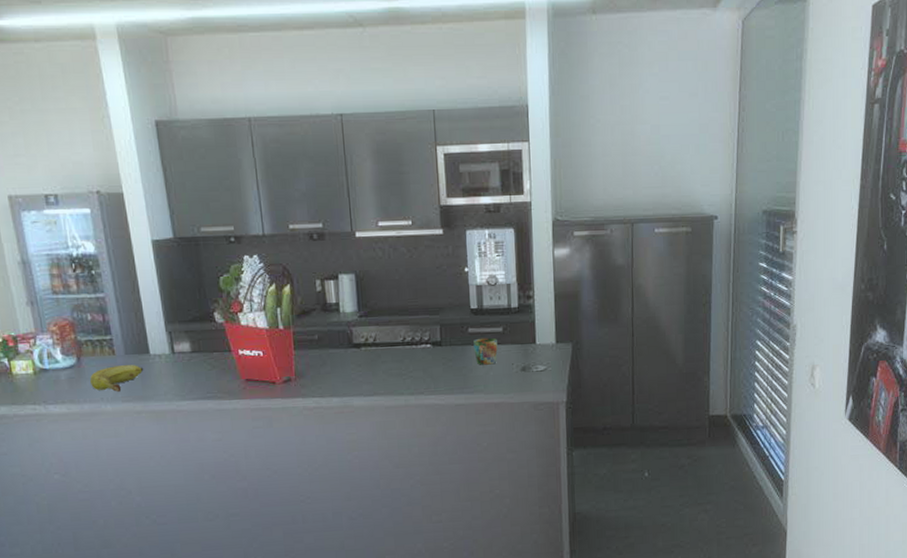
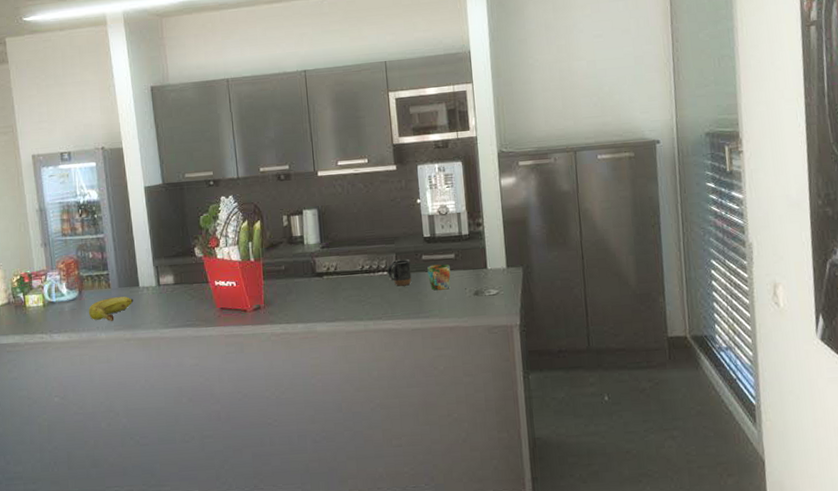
mug: none [431,331,457,360] -> present [388,259,412,286]

